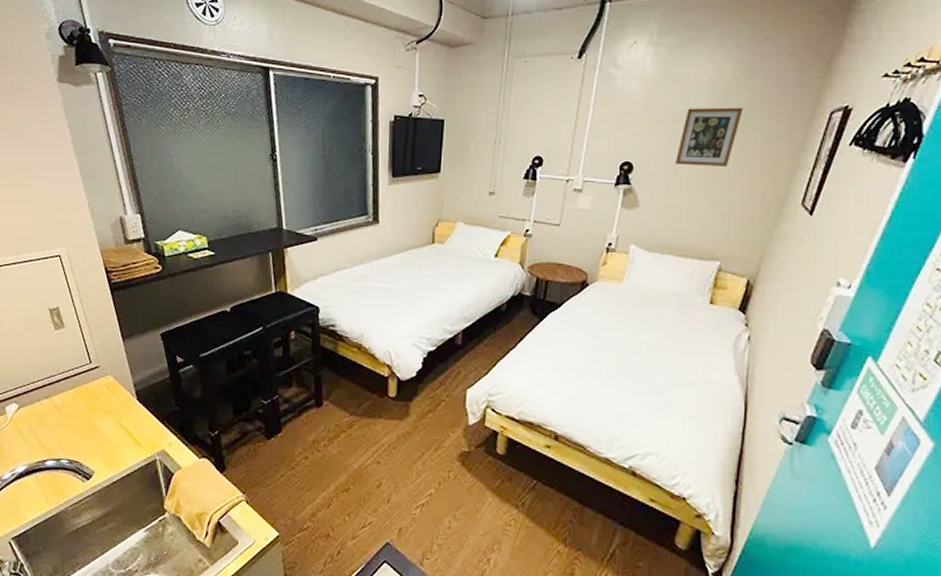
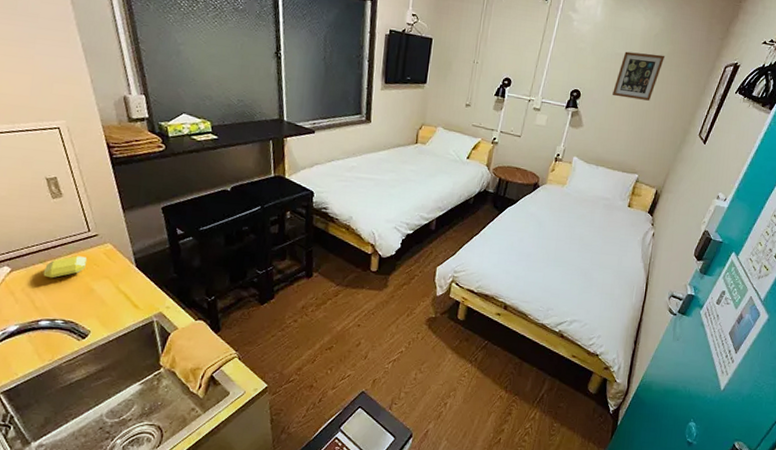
soap bar: none [48,390,90,415] -> present [43,256,88,278]

